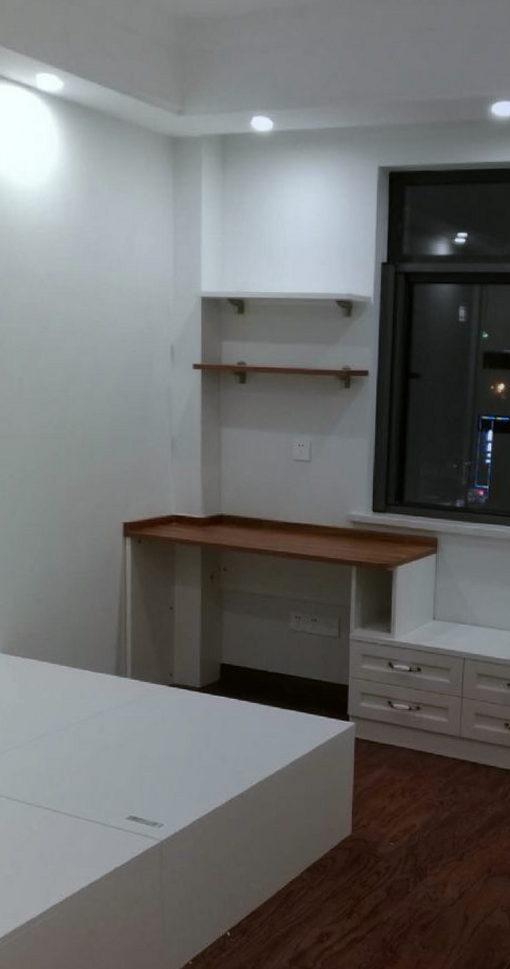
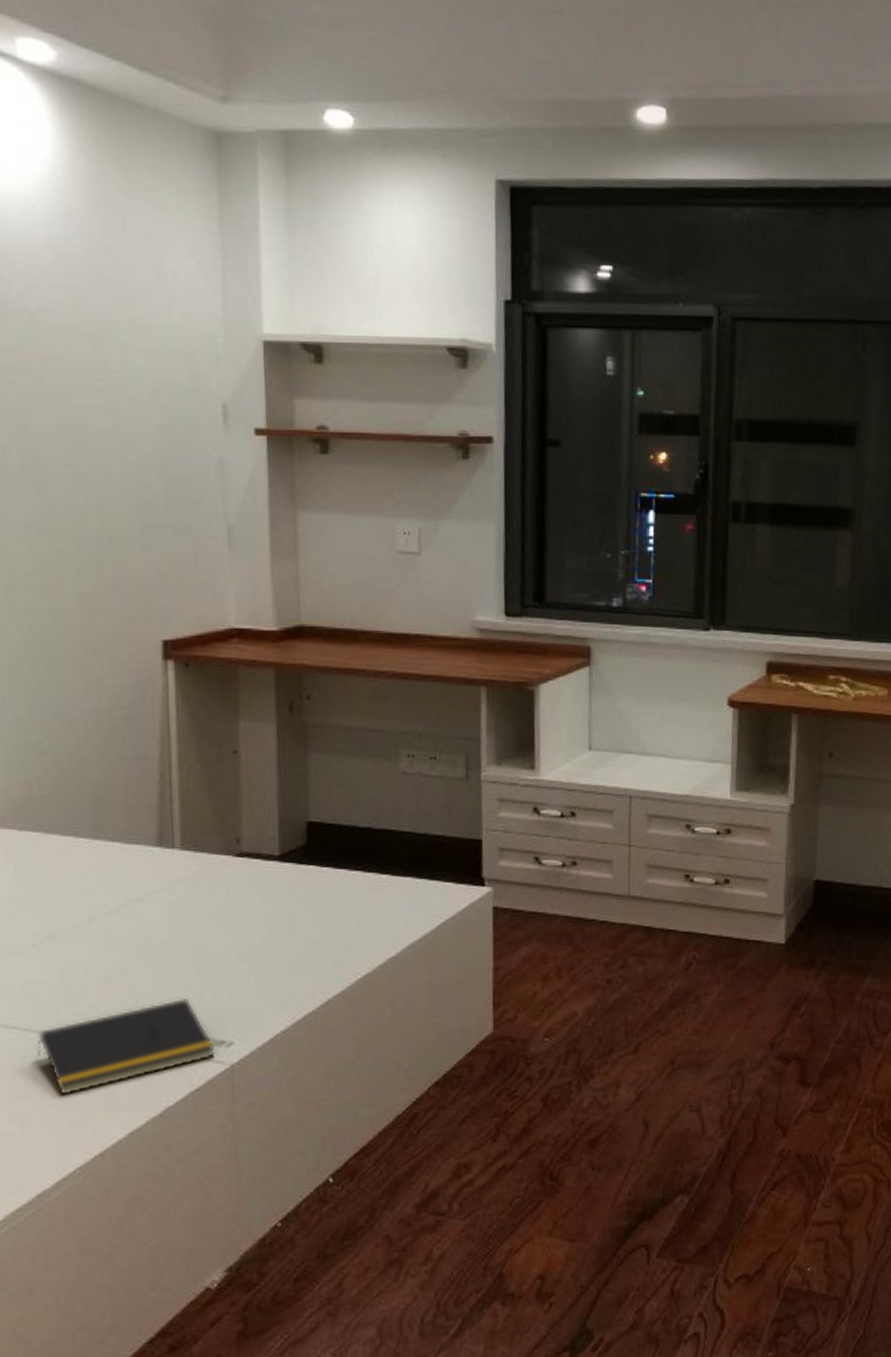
notepad: none [30,788,151,852] -> present [37,997,216,1095]

